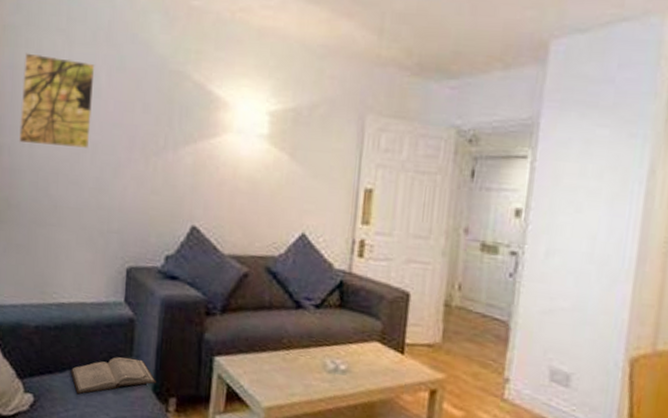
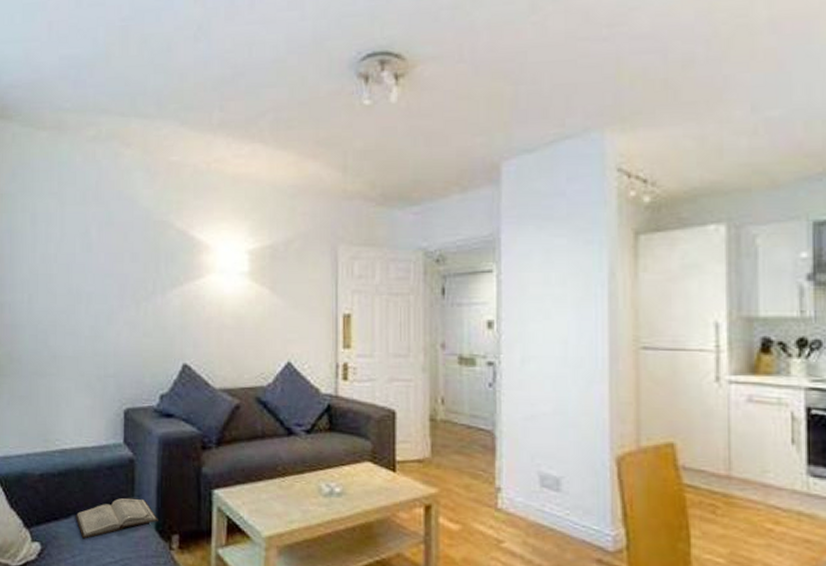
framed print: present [18,53,95,148] -> none [18,217,86,300]

